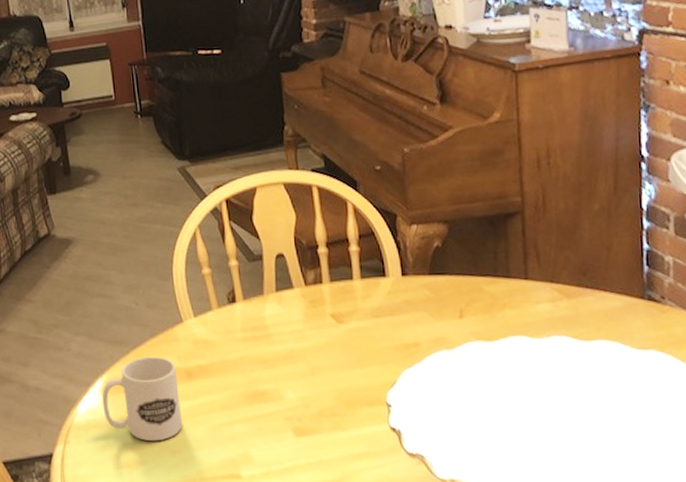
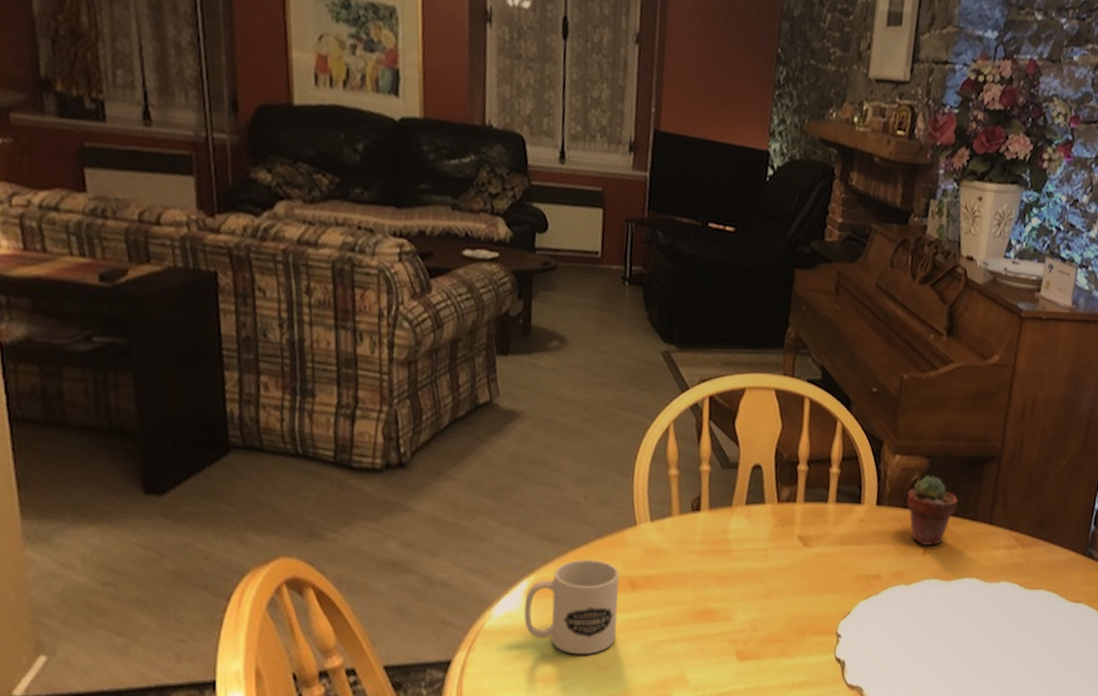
potted succulent: none [431,240,486,310] -> present [906,475,958,547]

